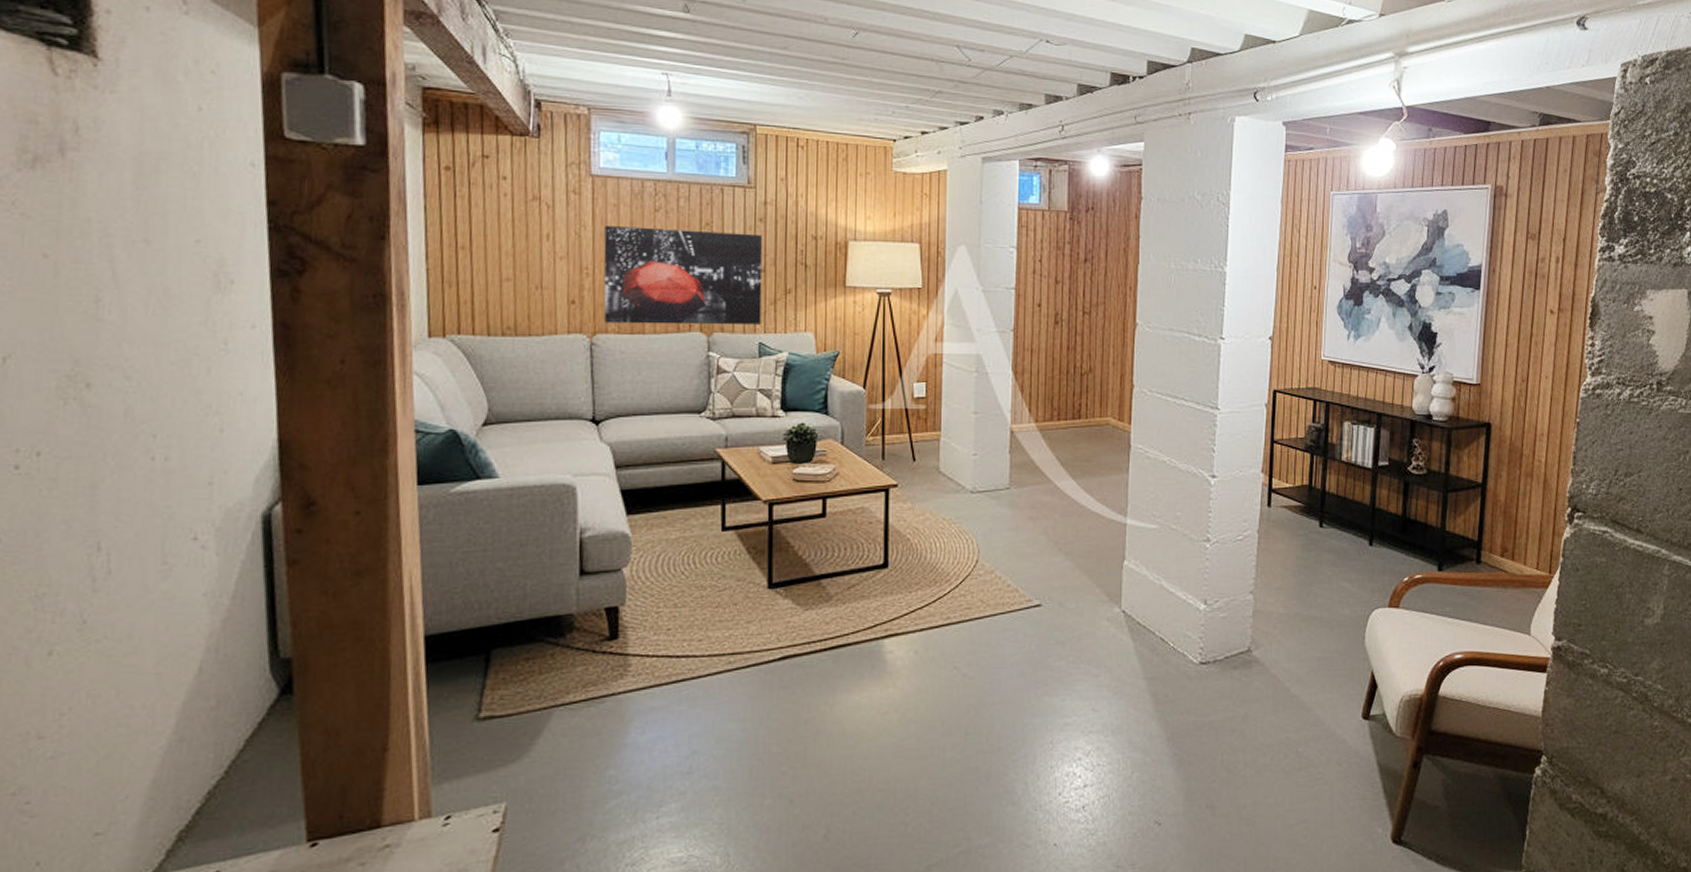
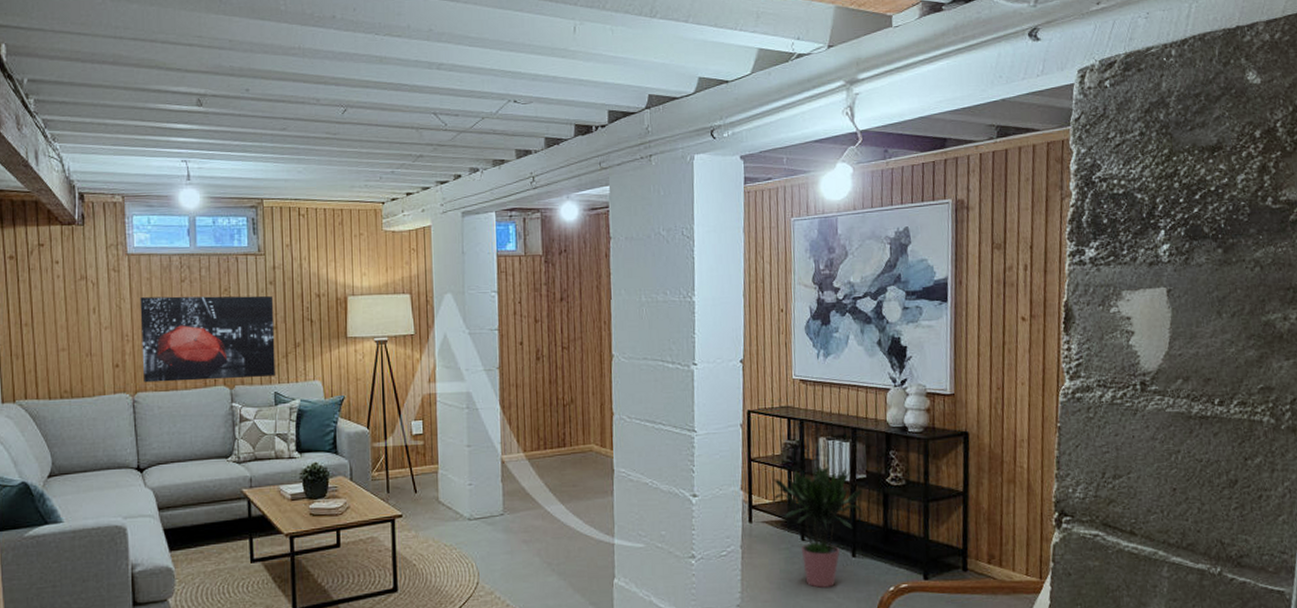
potted plant: none [1294,451,1383,576] -> present [773,466,863,588]

